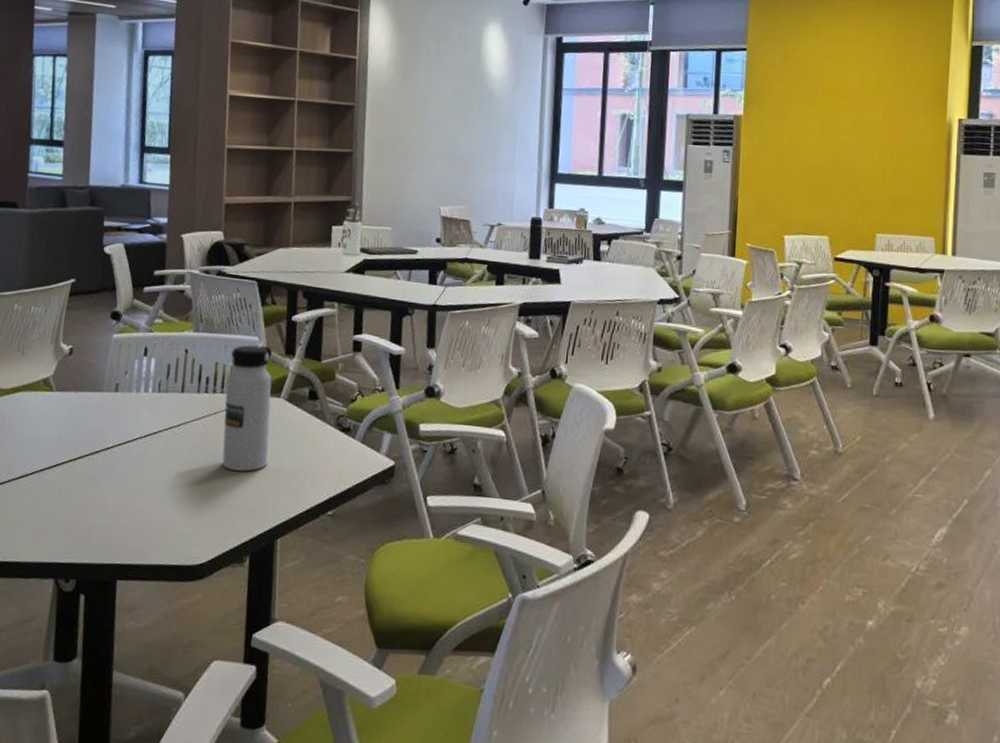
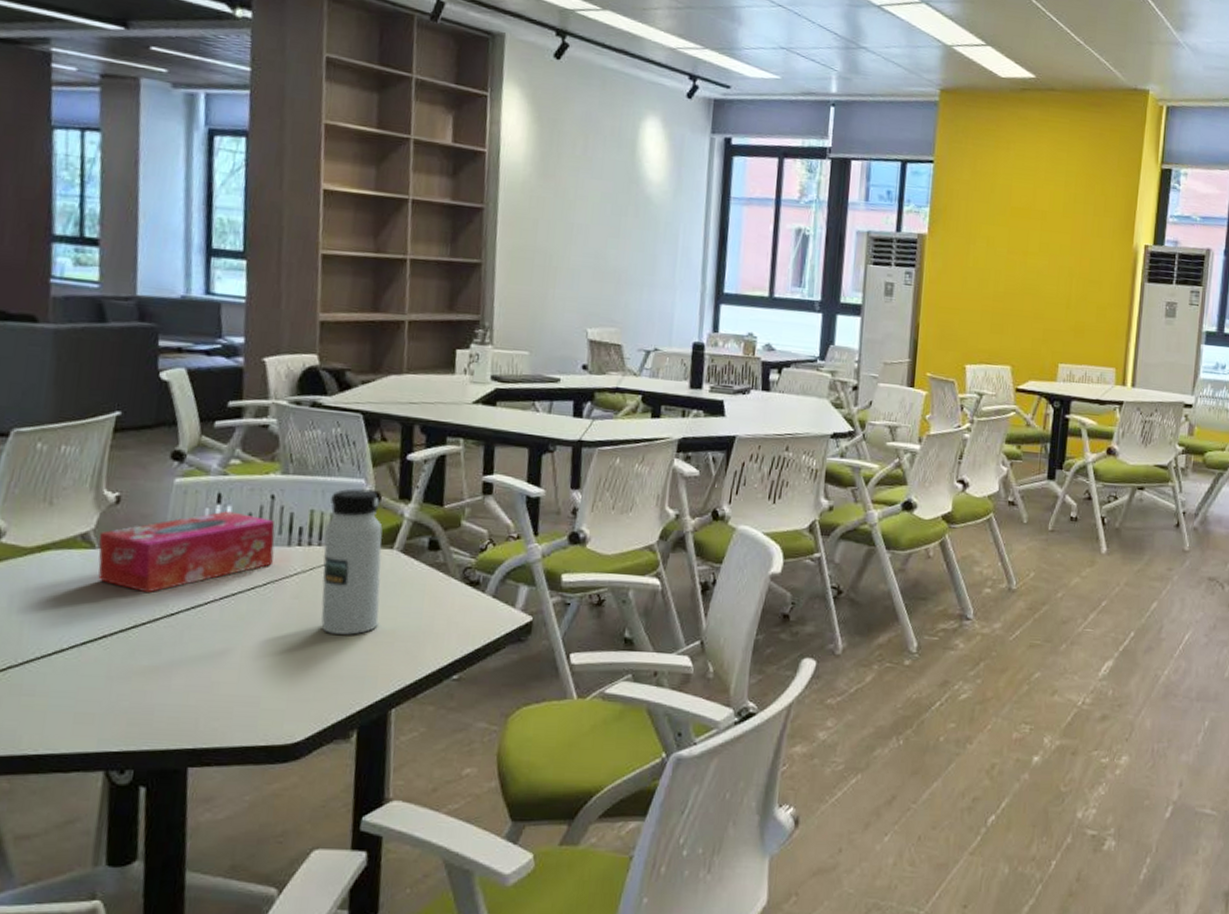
tissue box: none [54,362,188,430] -> present [98,511,275,594]

